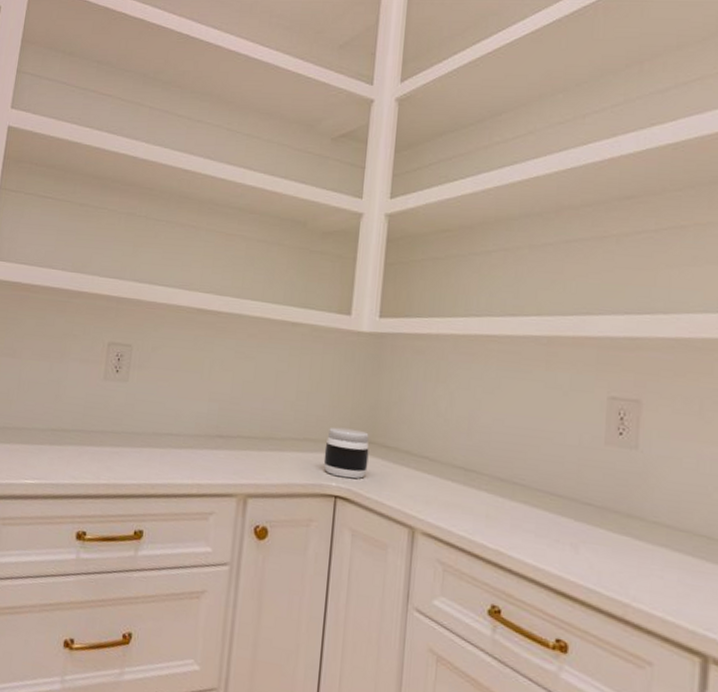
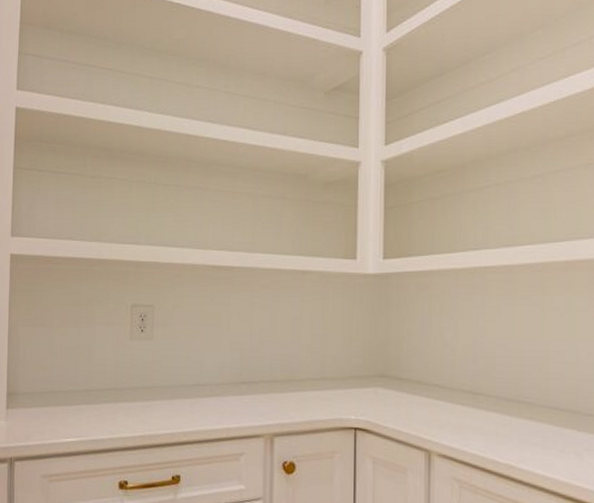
jar: present [323,427,369,479] -> none [341,364,383,411]

